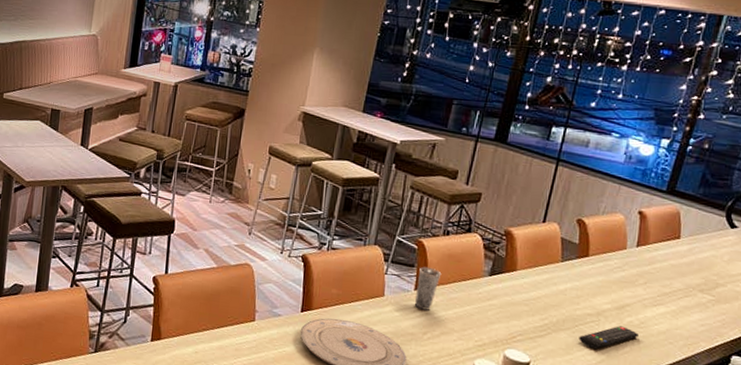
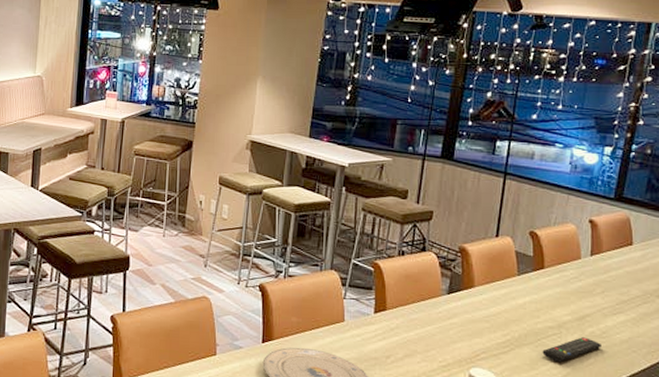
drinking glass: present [414,266,442,311] -> none [375,288,400,333]

